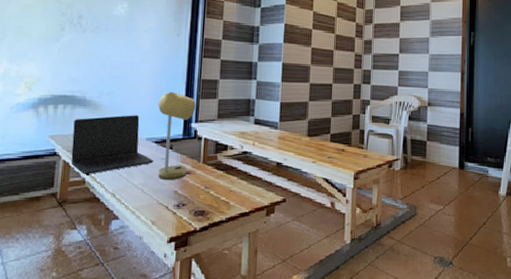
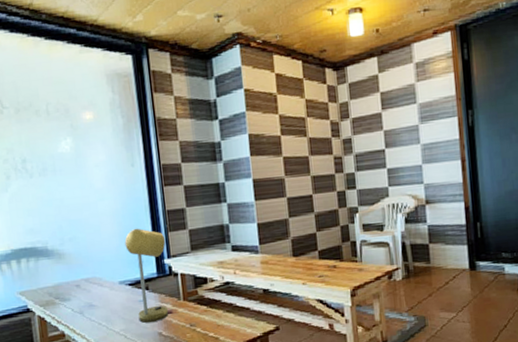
laptop: present [71,115,153,175] -> none [40,258,131,328]

